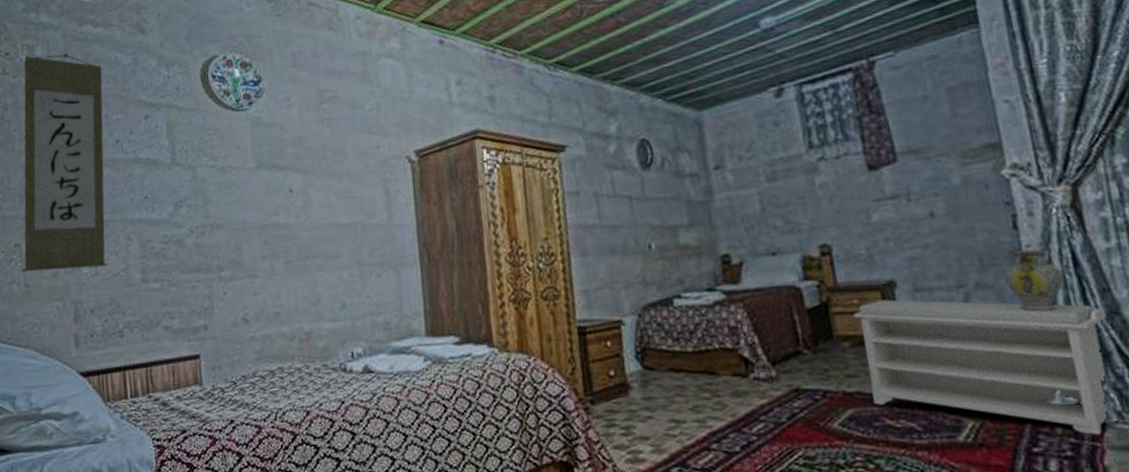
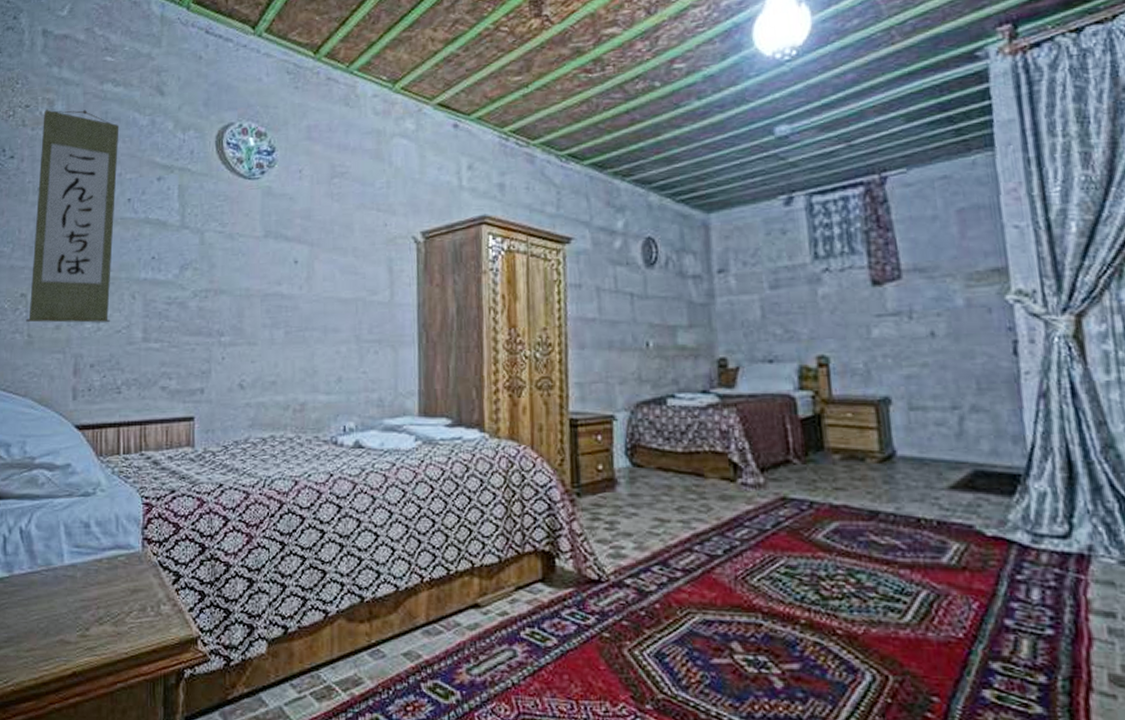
bench: present [853,299,1108,435] -> none [846,415,1099,567]
ceramic jug: present [1003,249,1064,312] -> none [1000,376,1061,440]

